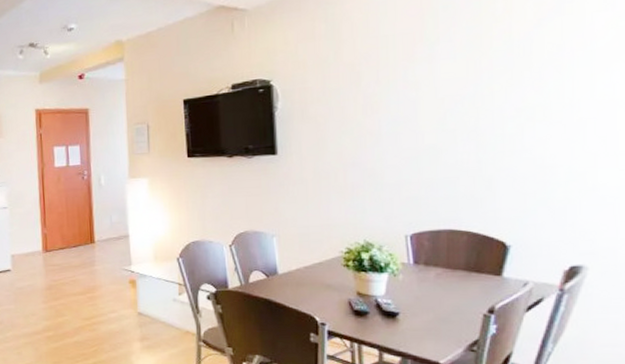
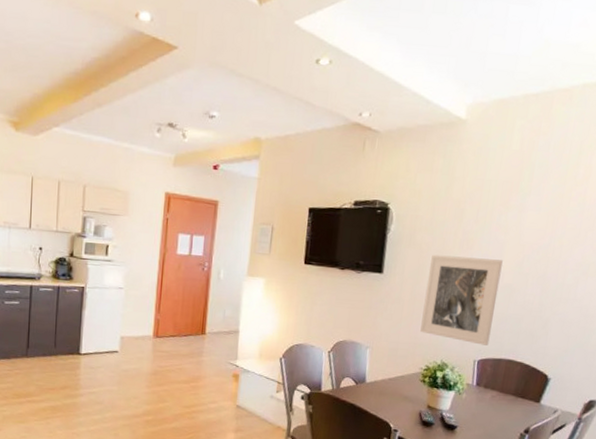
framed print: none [330,119,421,217] -> present [420,254,503,346]

